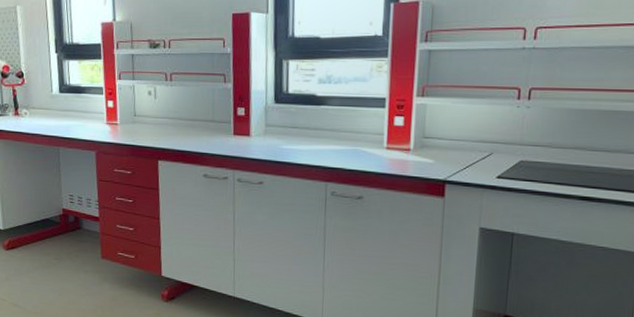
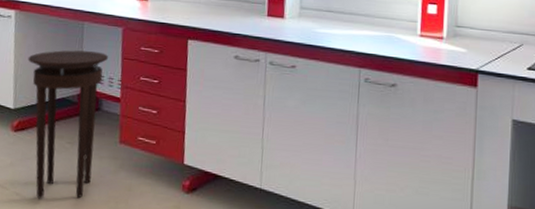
stool: none [11,174,85,309] -> present [27,50,109,199]

